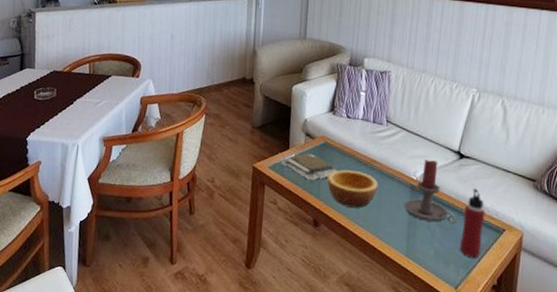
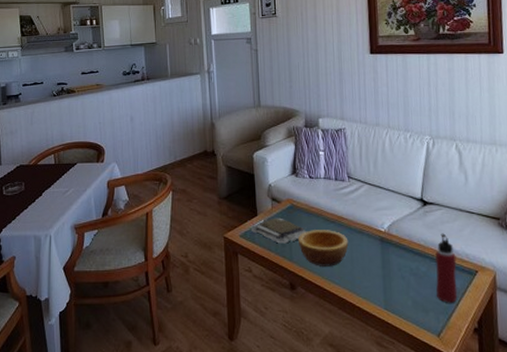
candle holder: present [404,159,457,224] -> none [376,210,430,272]

